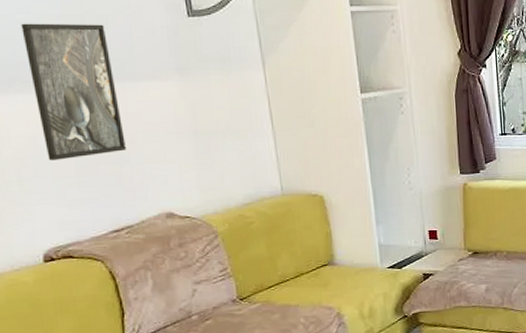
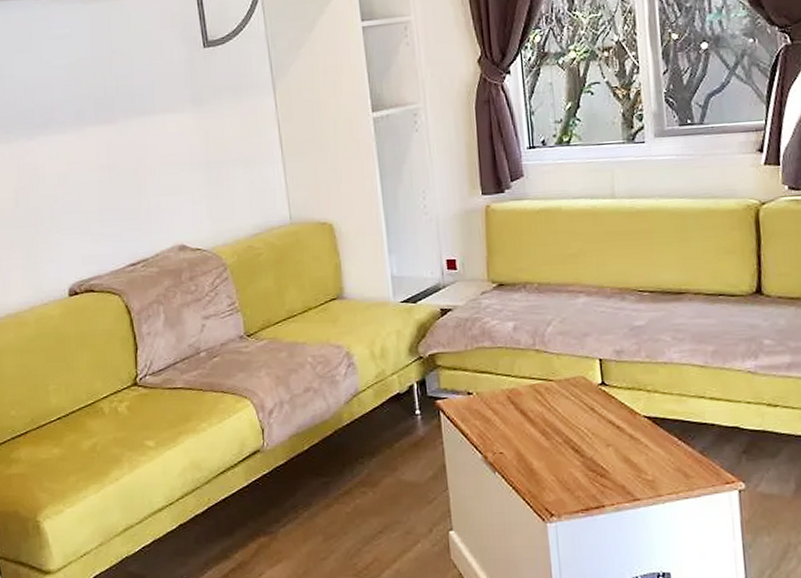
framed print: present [21,23,126,161] -> none [59,62,144,197]

